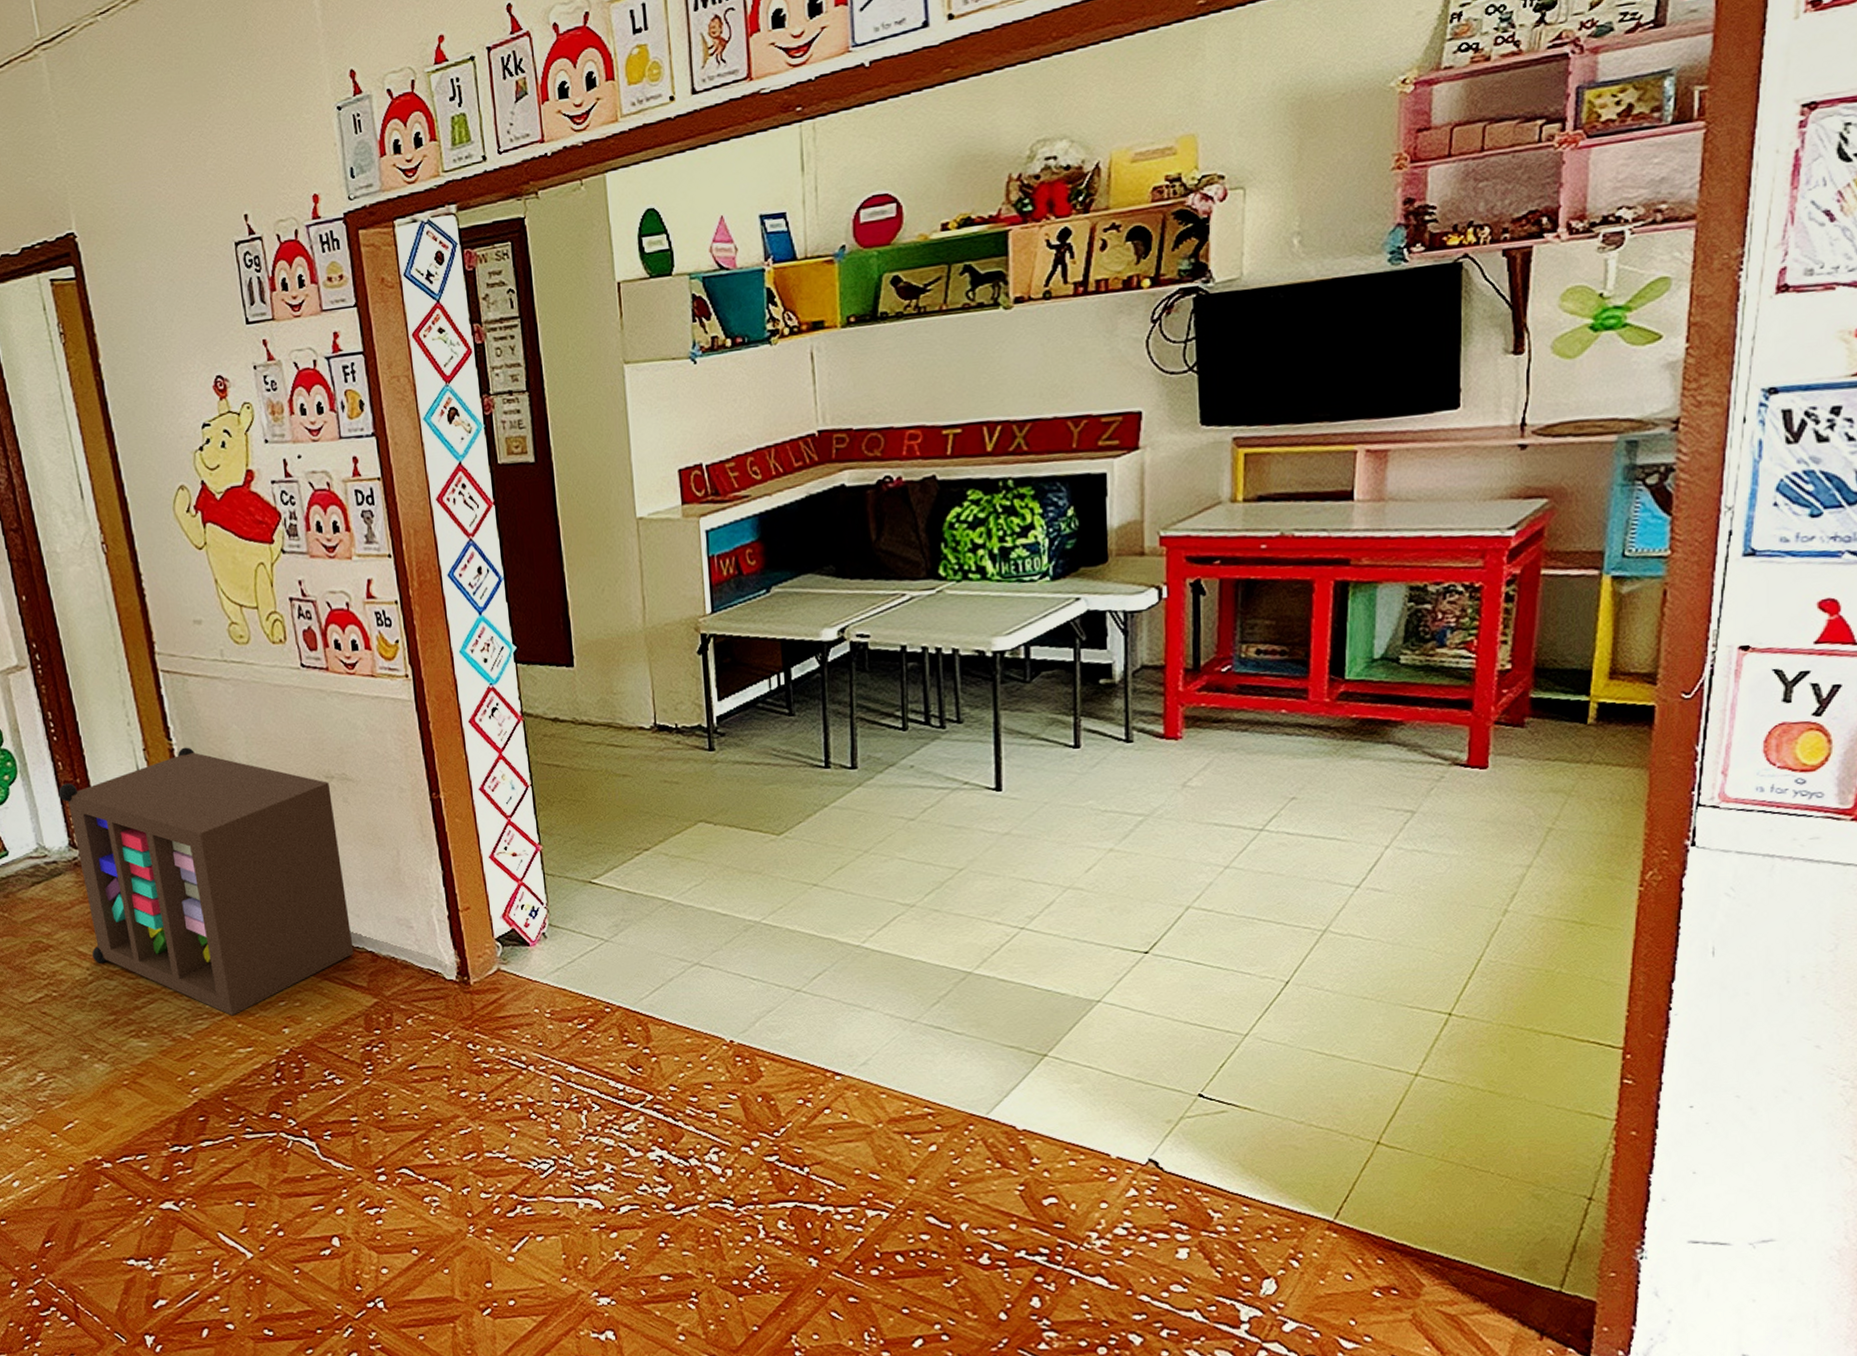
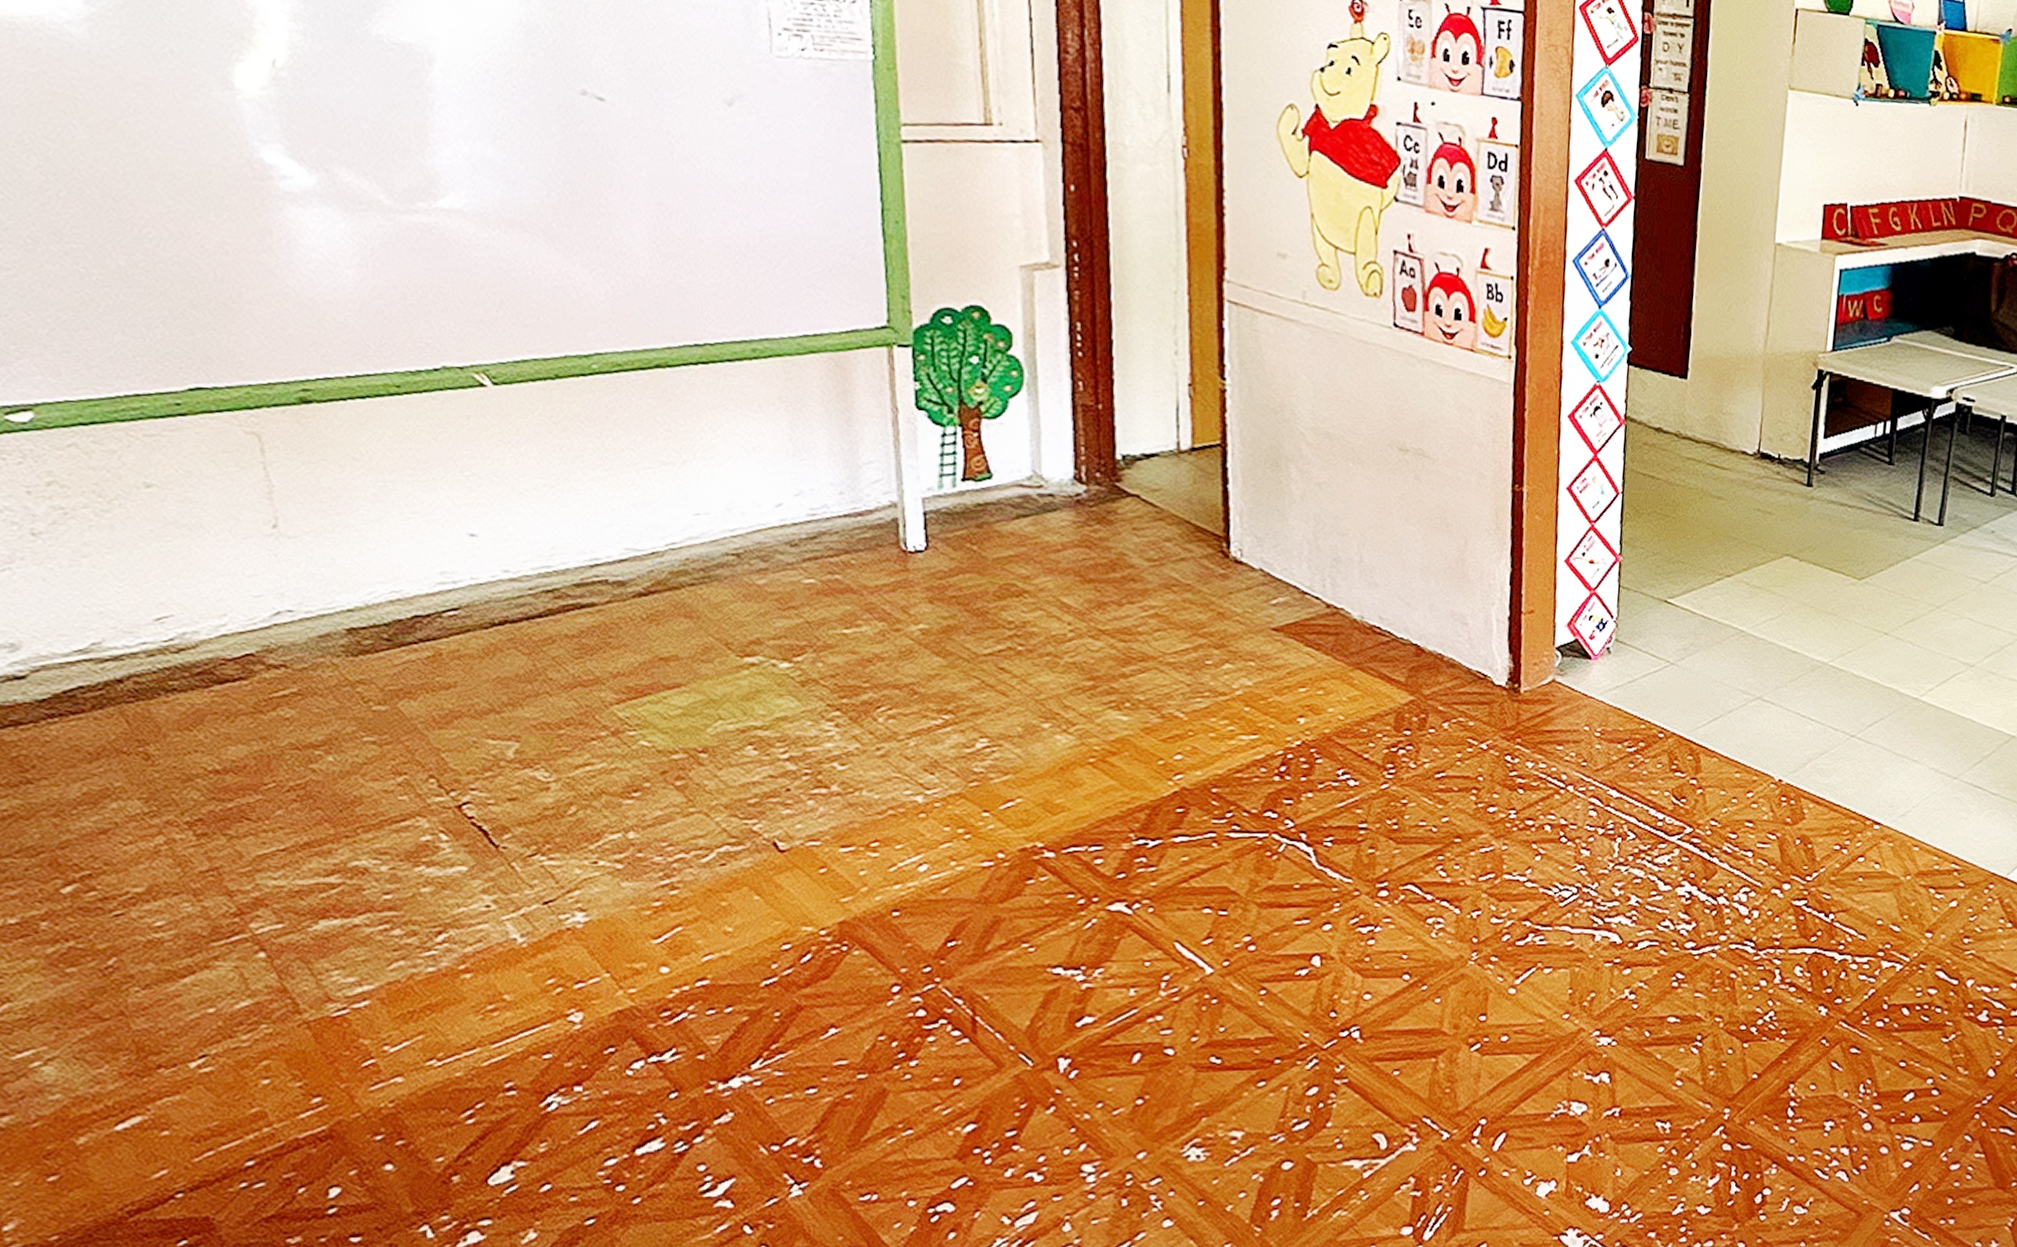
storage cabinet: present [58,747,354,1016] -> none [1072,390,1403,698]

